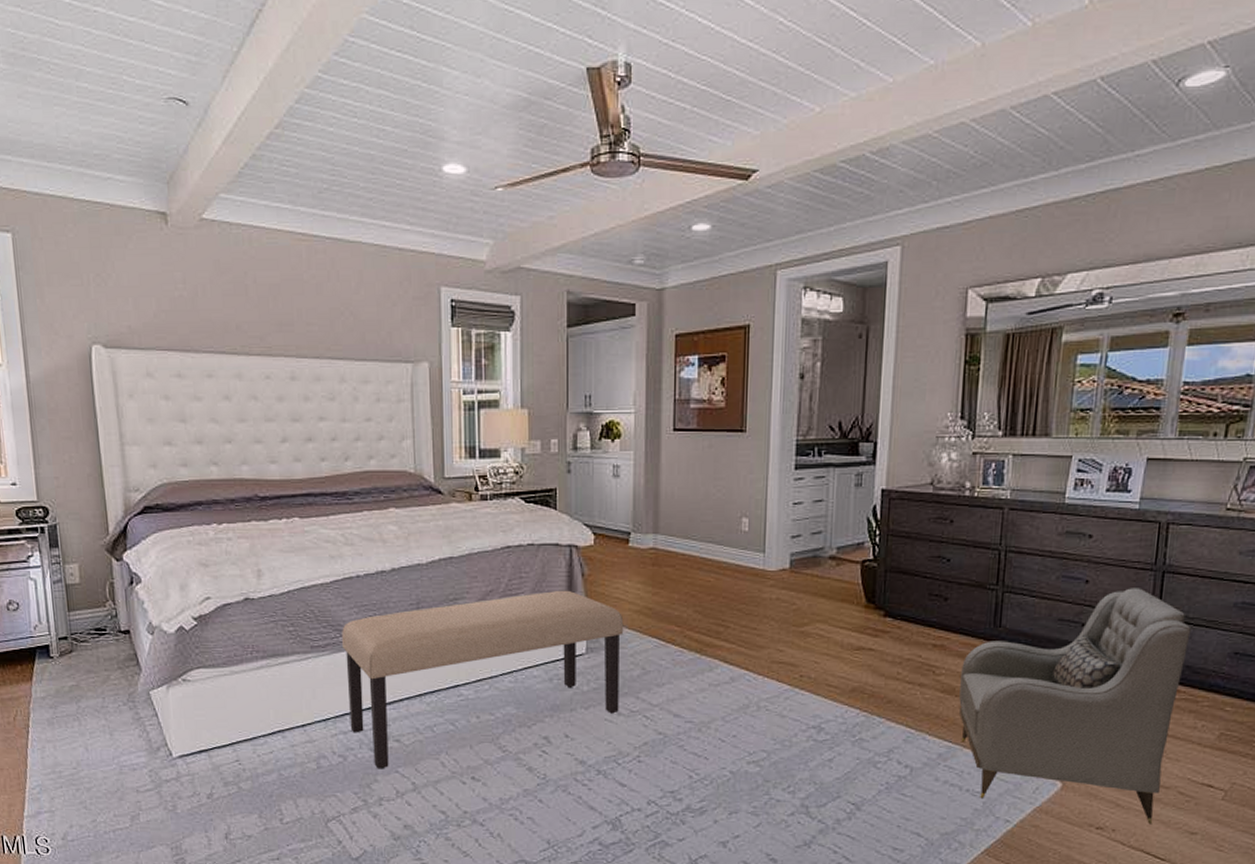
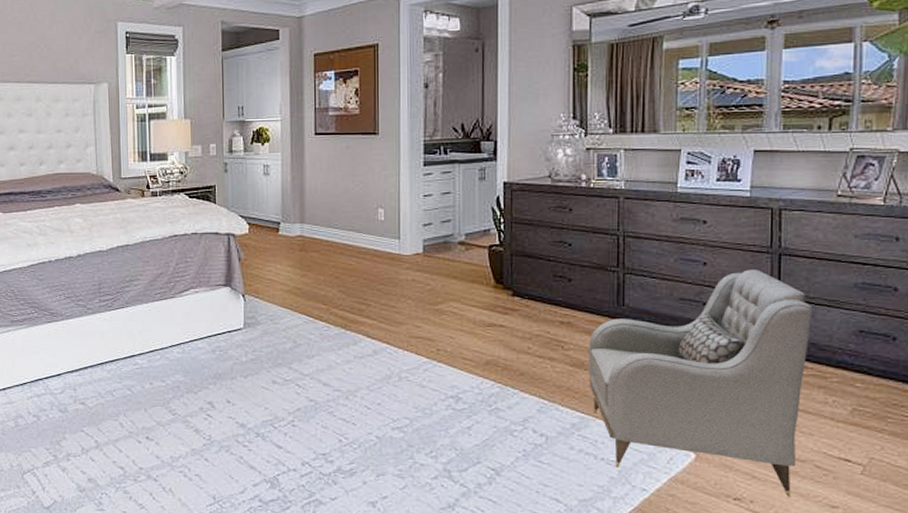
bench: present [342,590,624,769] -> none [37,272,277,428]

